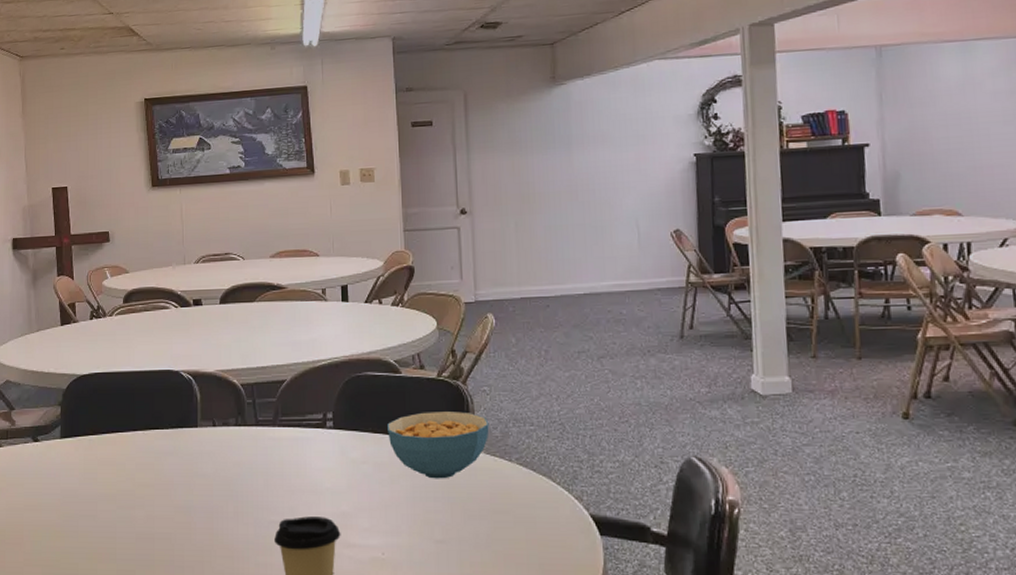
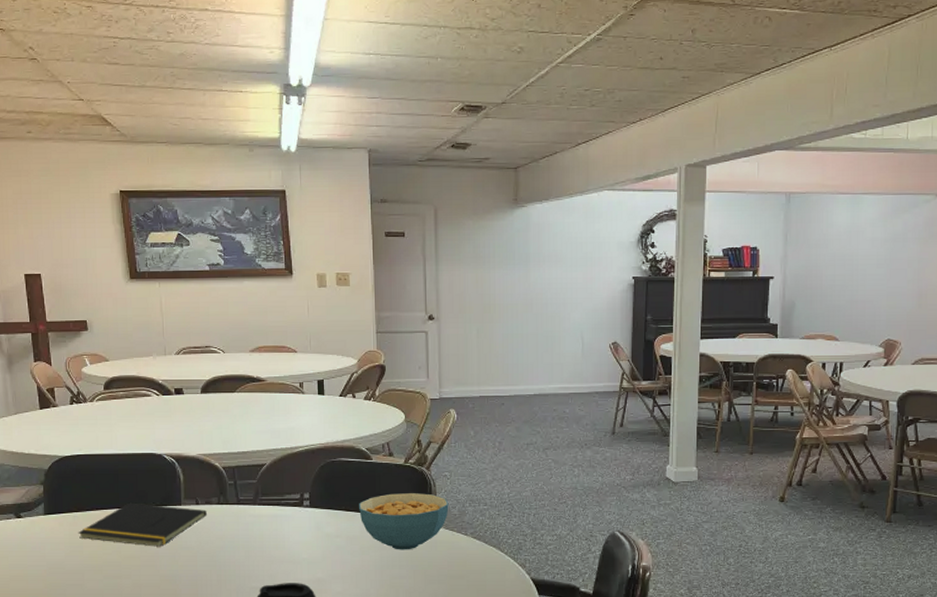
notepad: none [93,424,225,474] -> present [78,502,208,547]

